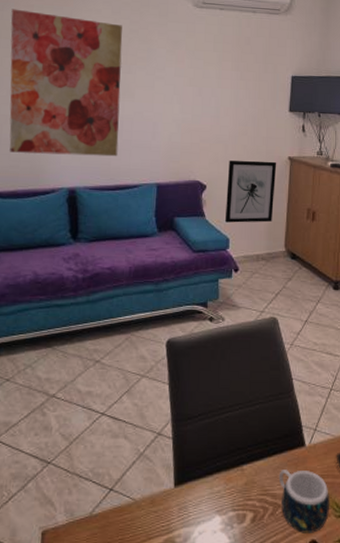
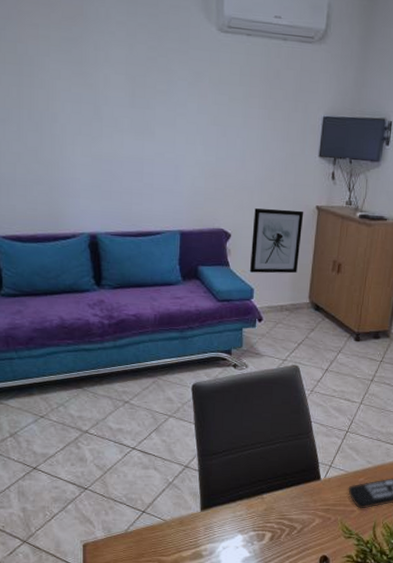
wall art: present [9,9,123,157] -> none [14,27,140,201]
mug: present [278,469,330,533] -> none [295,499,341,550]

